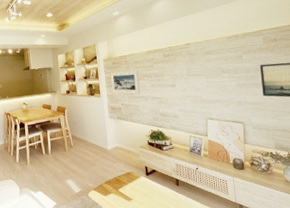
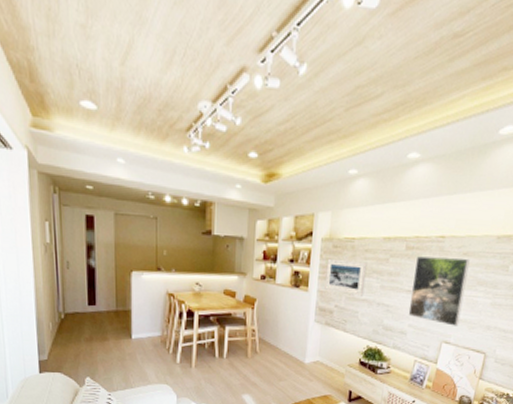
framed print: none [172,55,217,106] -> present [408,256,470,326]

